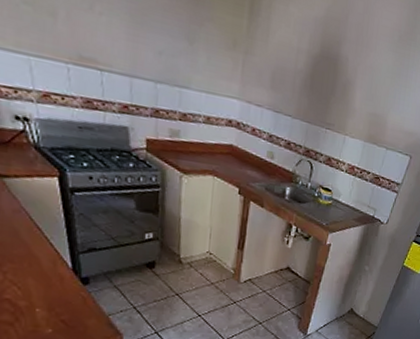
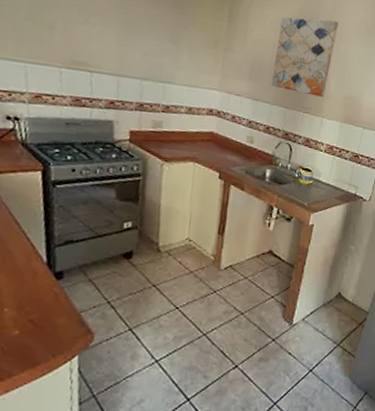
wall art: none [293,17,369,113] -> present [271,17,338,97]

